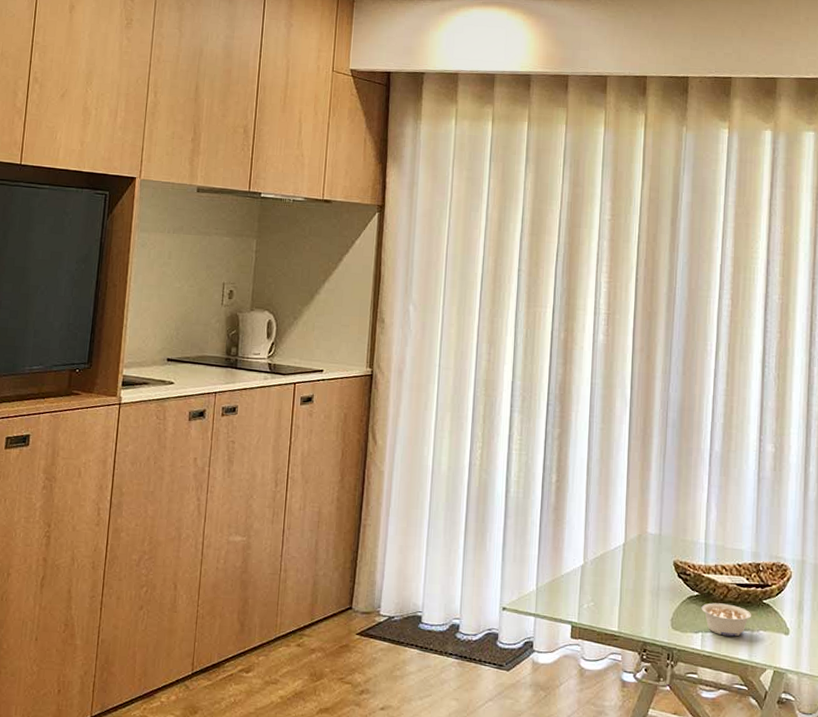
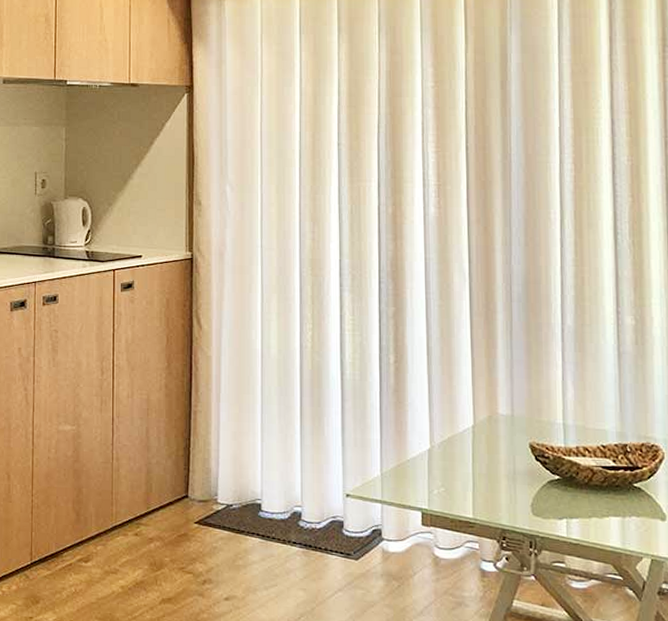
legume: present [701,603,752,637] -> none [564,487,622,523]

